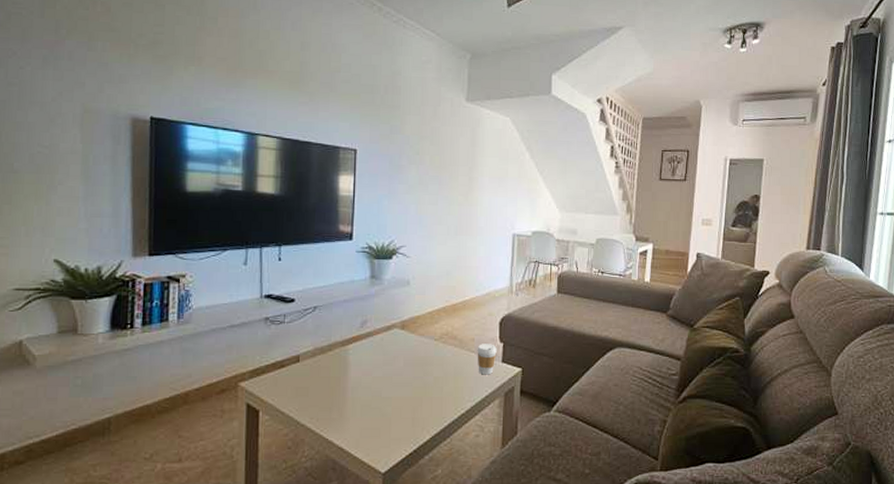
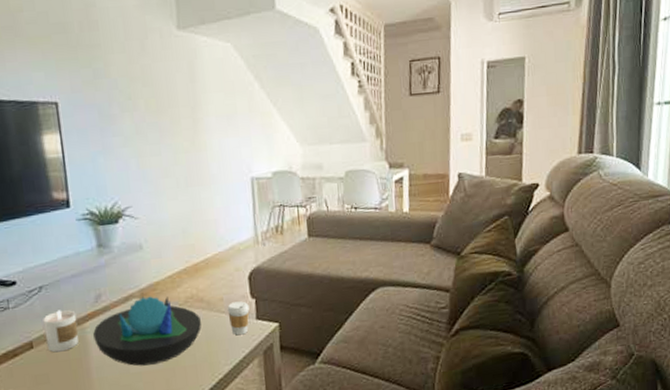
candle: none [311,330,342,369] -> present [43,310,79,353]
decorative bowl: none [354,328,452,392] -> present [93,296,202,366]

